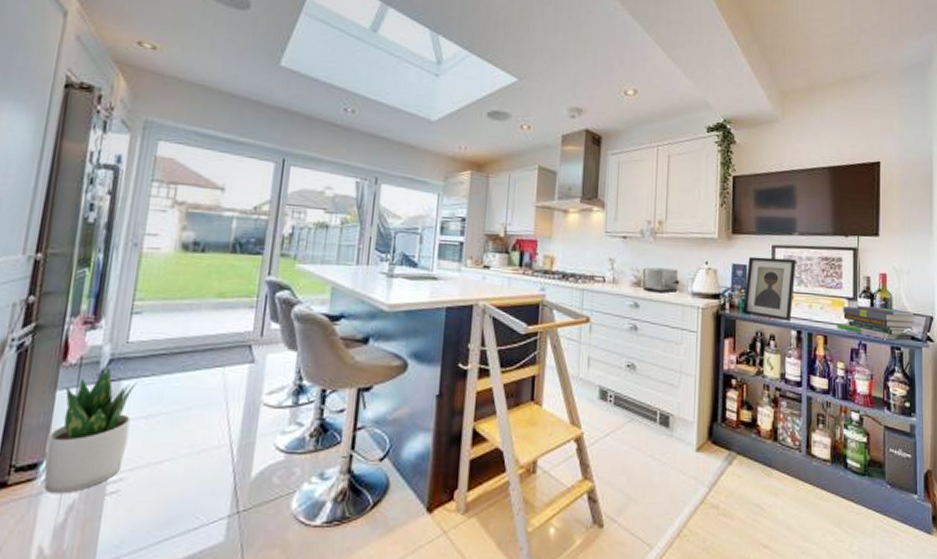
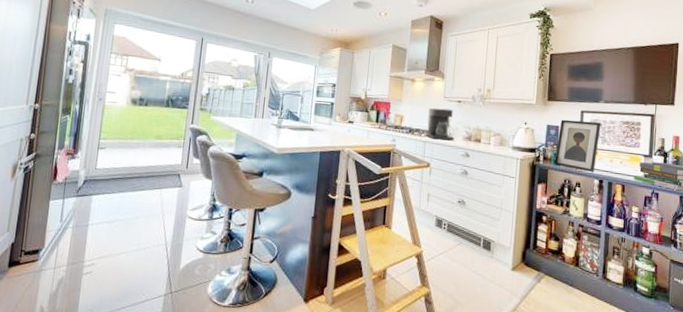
planter: present [44,367,138,494] -> none [43,186,103,272]
coffee maker: none [584,245,620,288] -> present [427,107,454,141]
toaster: present [643,267,680,293] -> none [473,125,503,147]

